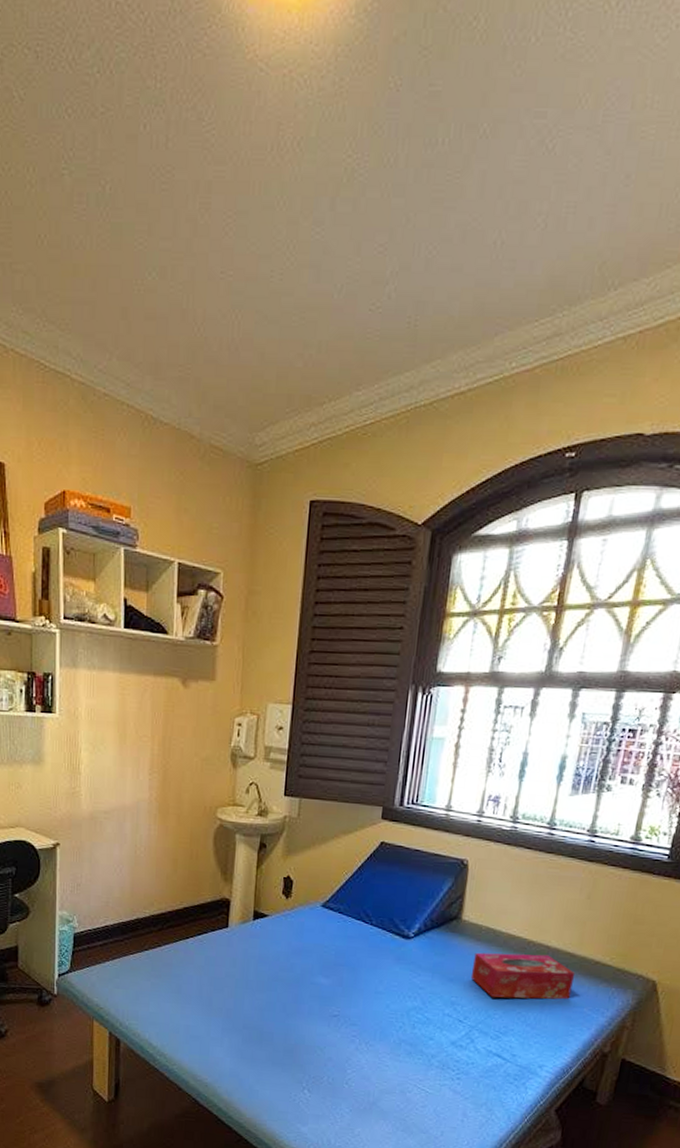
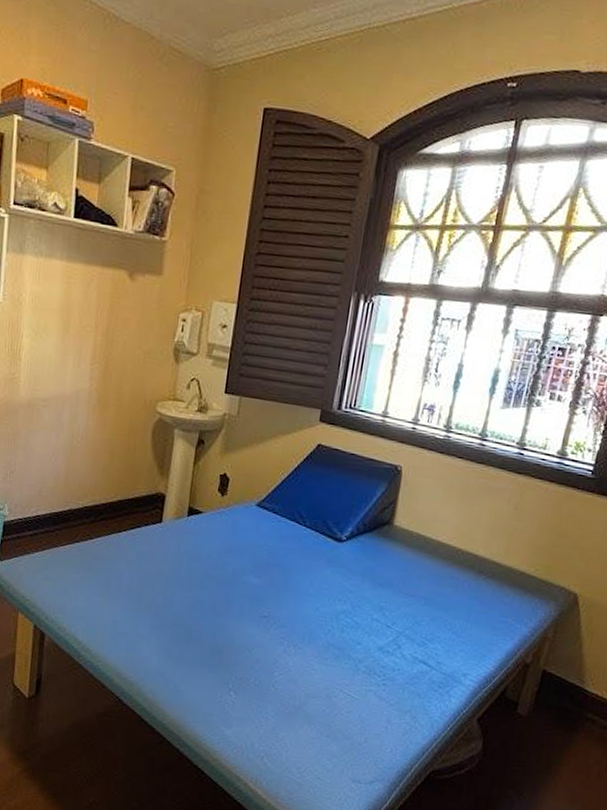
tissue box: present [470,952,576,1000] -> none [400,558,501,609]

